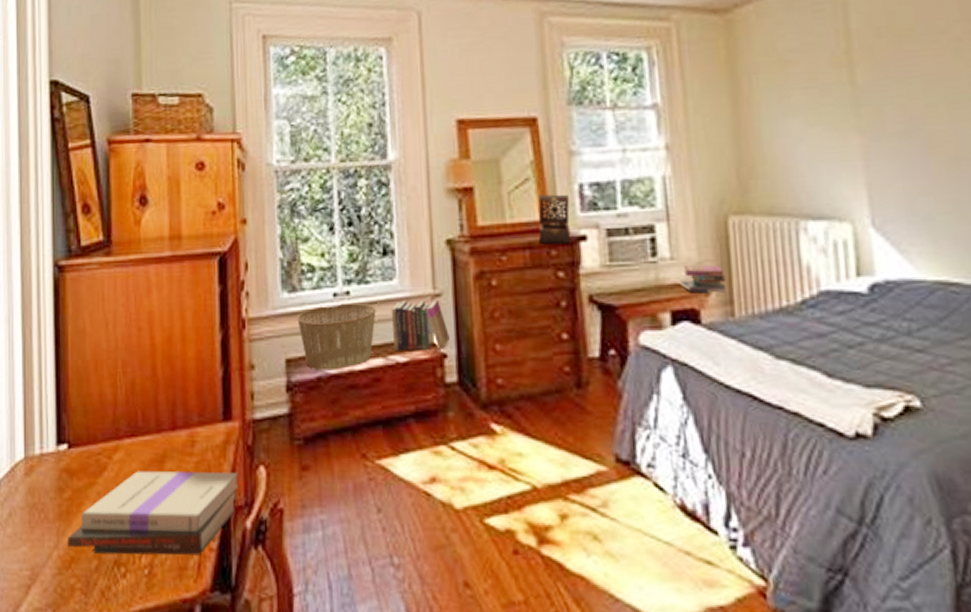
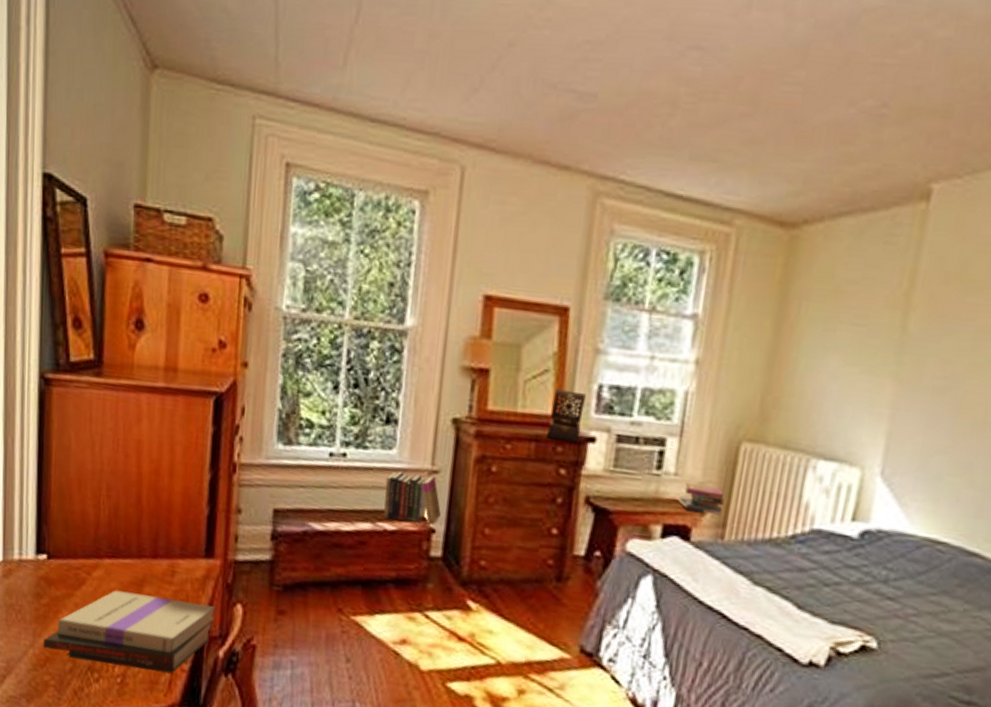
basket: present [297,302,376,371] -> none [289,463,371,528]

